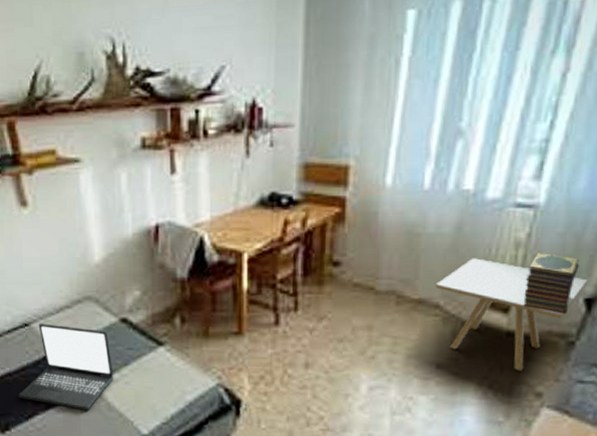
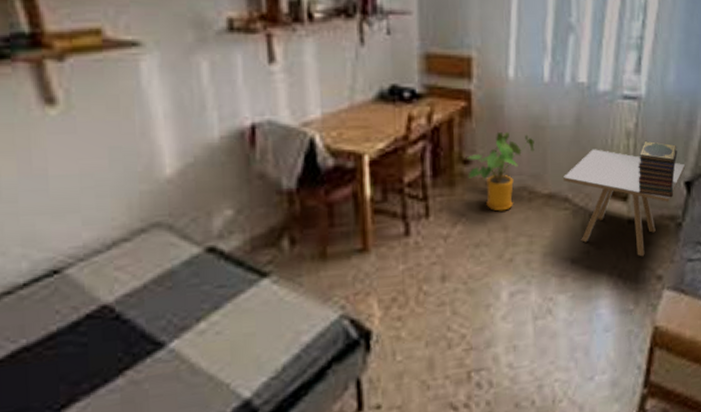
laptop: present [18,323,114,411] -> none [42,266,199,383]
house plant: none [337,238,408,312] -> present [467,132,535,212]

